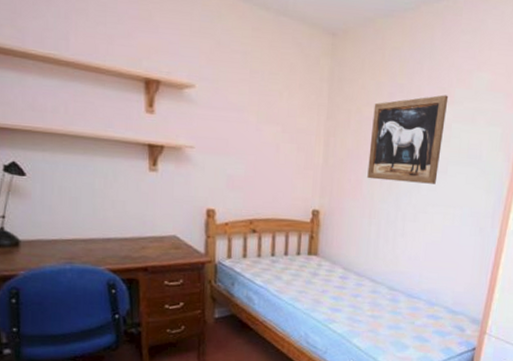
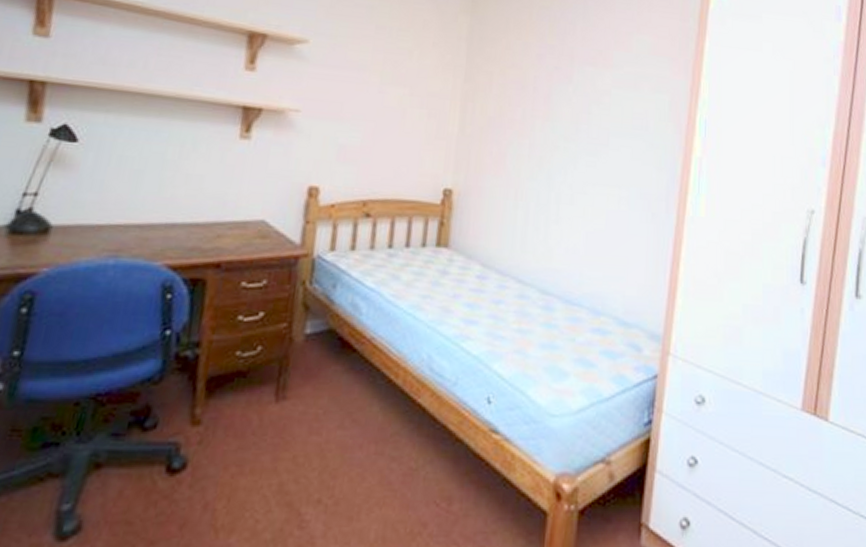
wall art: present [367,95,449,184] -> none [512,57,606,159]

